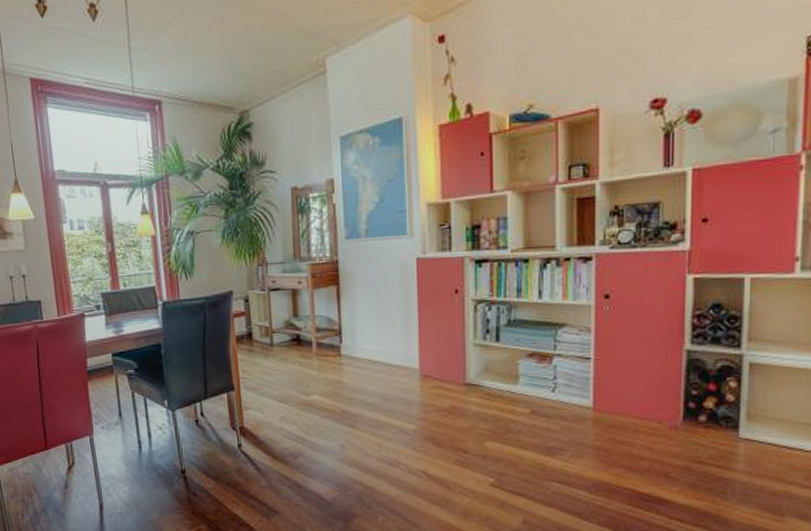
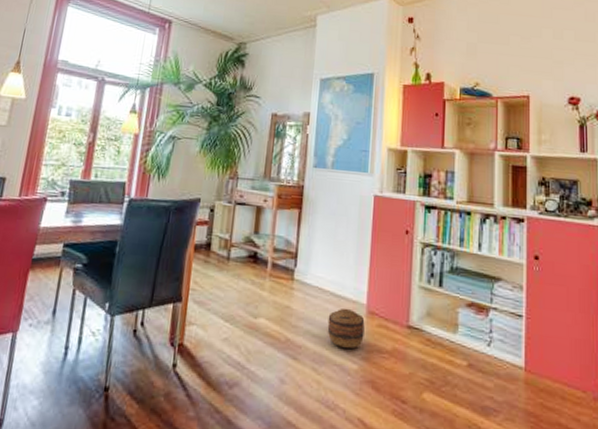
basket: none [381,375,420,412] -> present [327,308,365,349]

